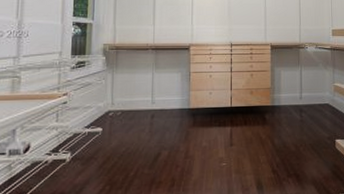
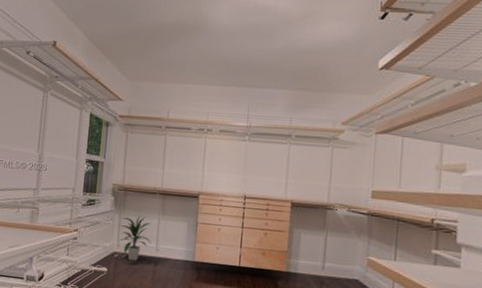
indoor plant: none [113,71,147,117] -> present [120,214,152,261]

